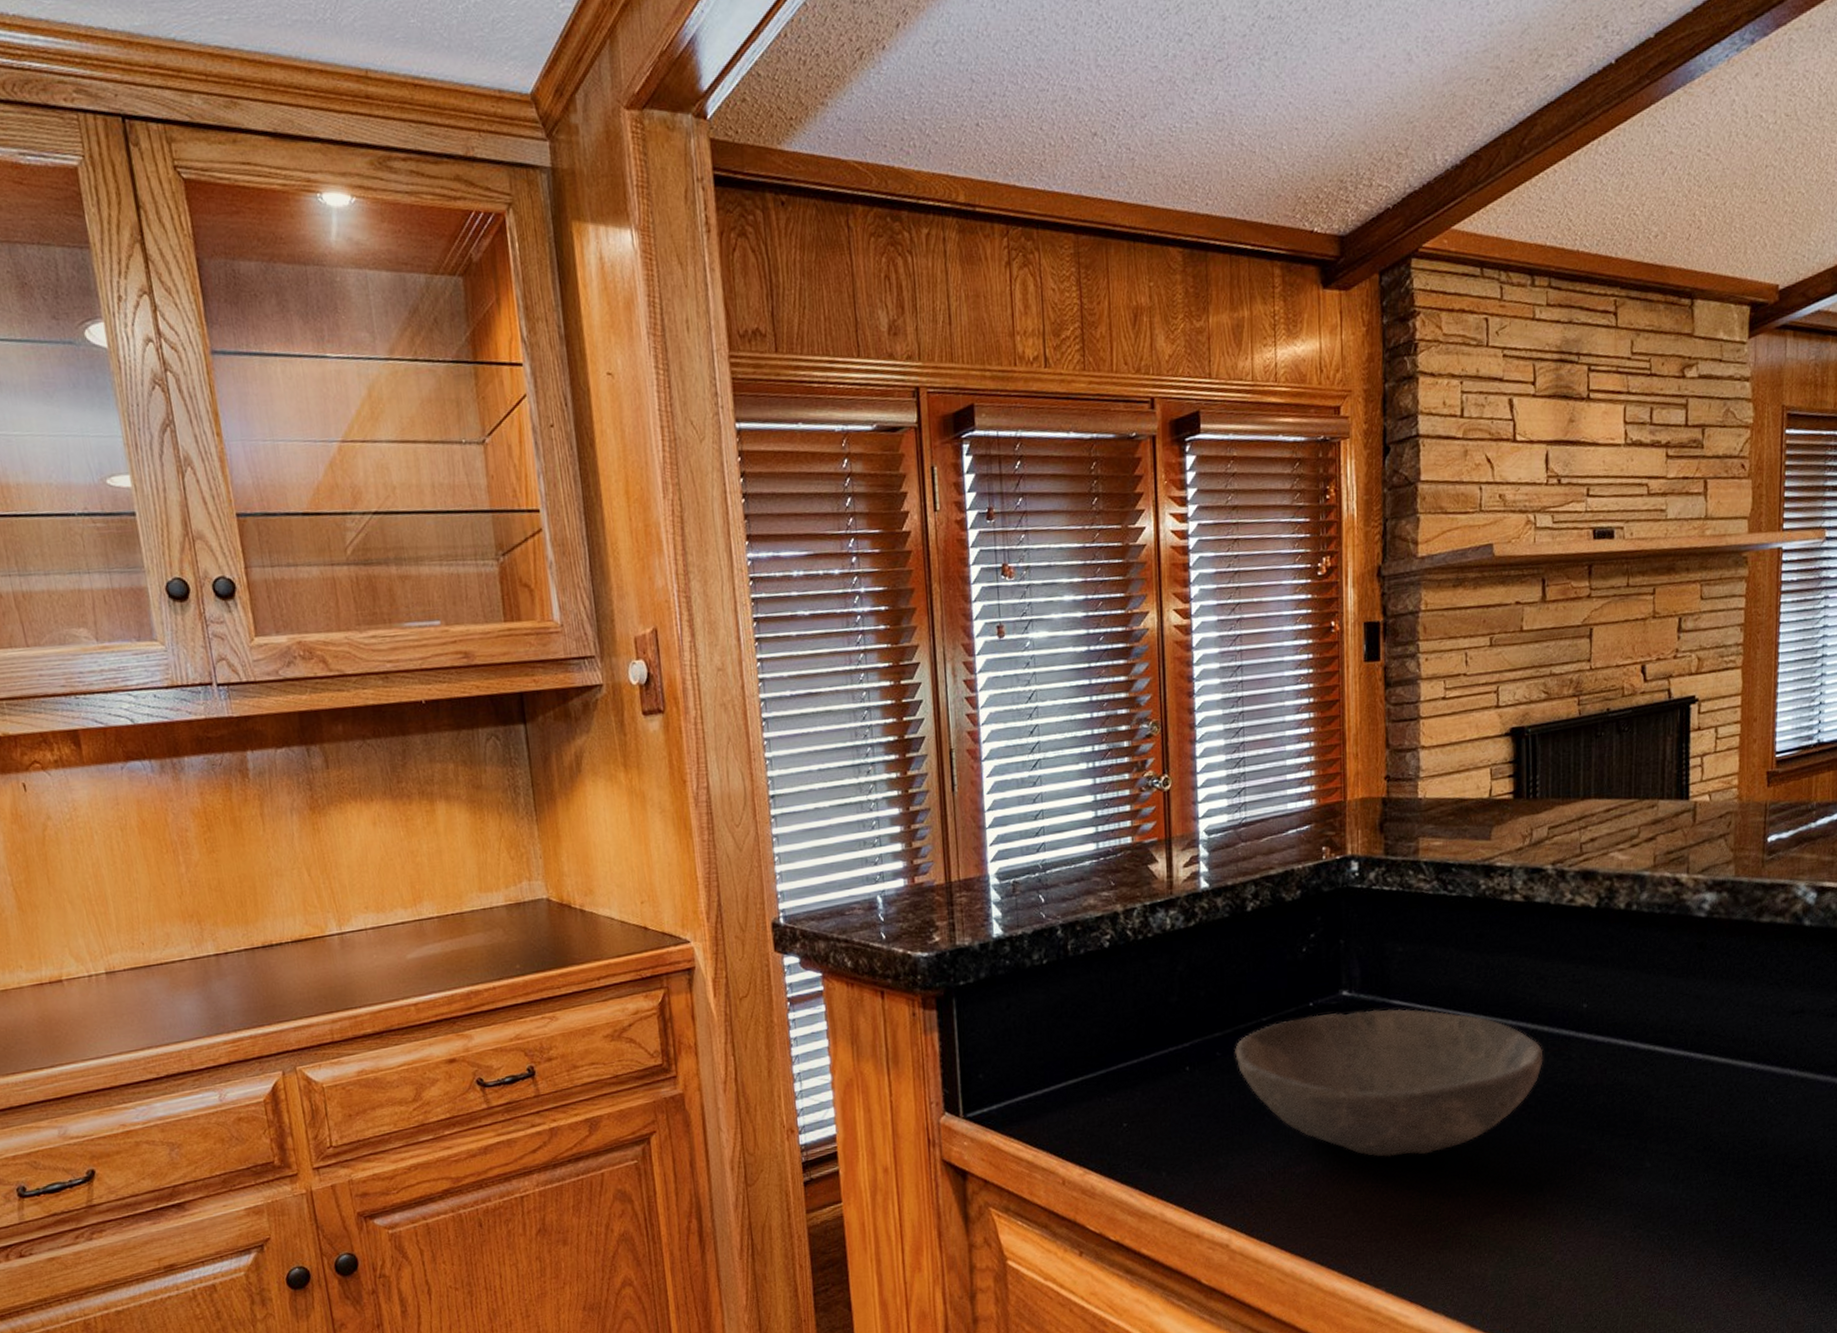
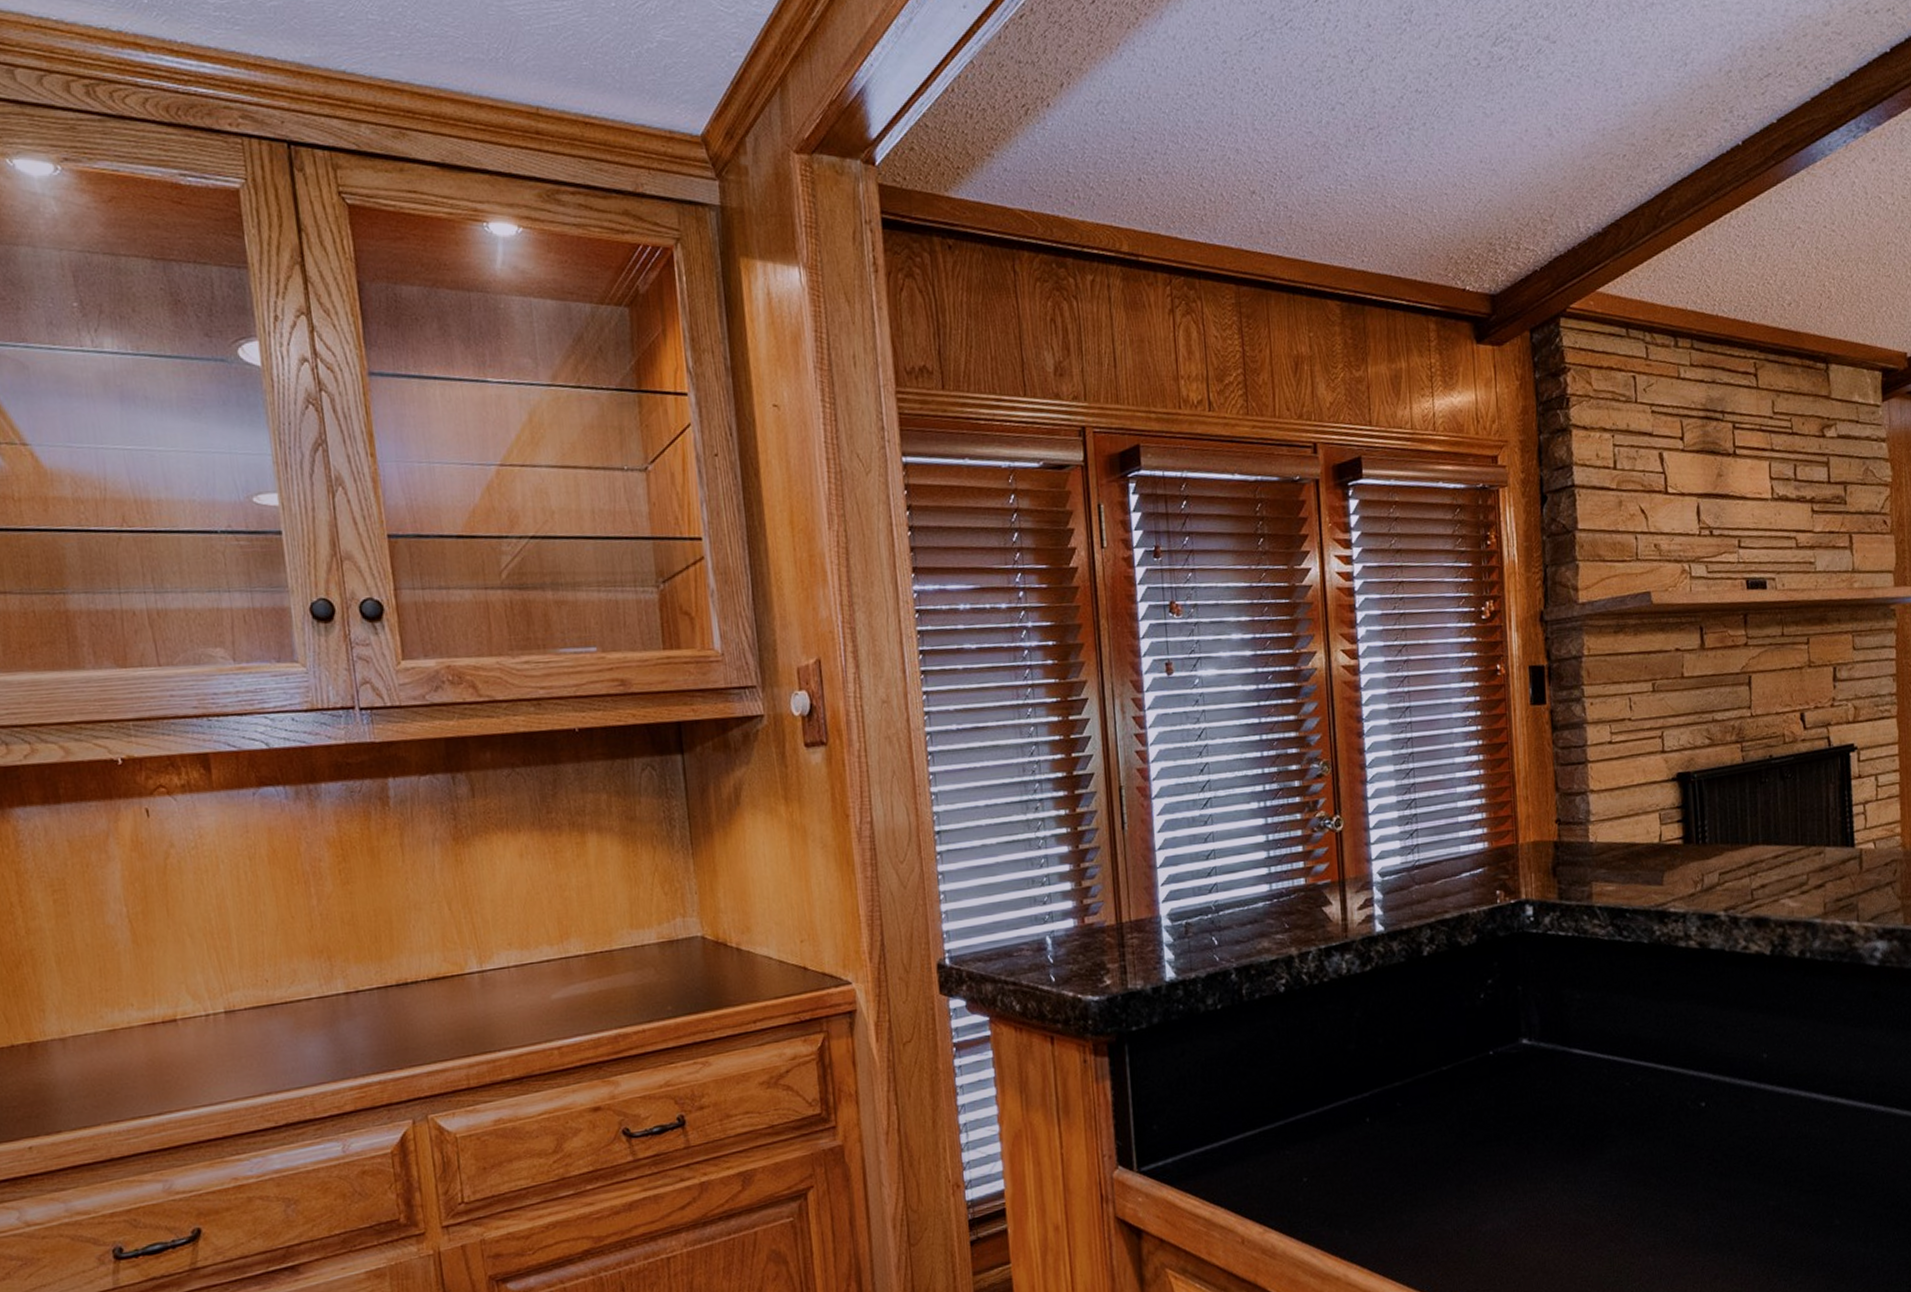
bowl: present [1235,1009,1543,1157] -> none [1415,1058,1727,1214]

